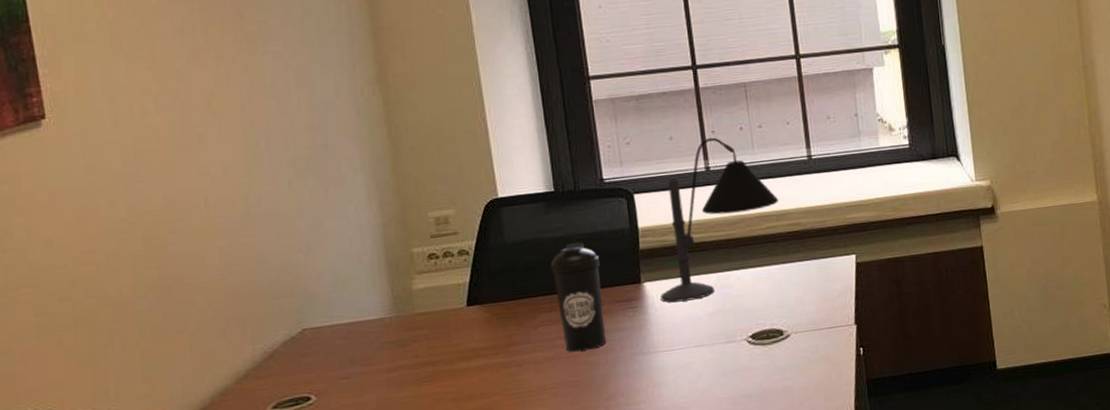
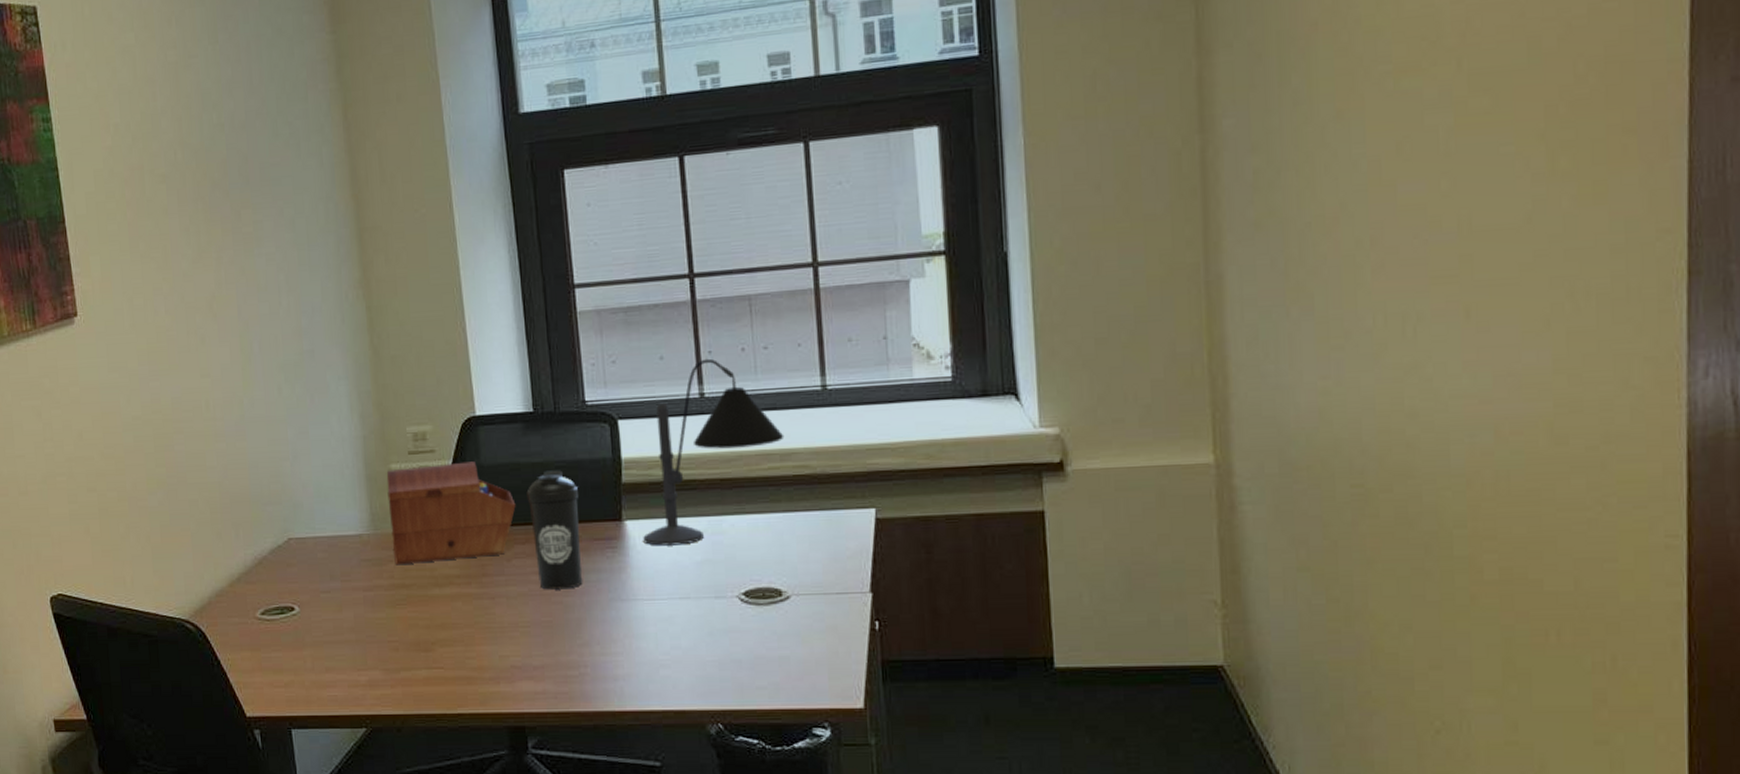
sewing box: none [408,240,541,345] -> present [386,461,516,566]

